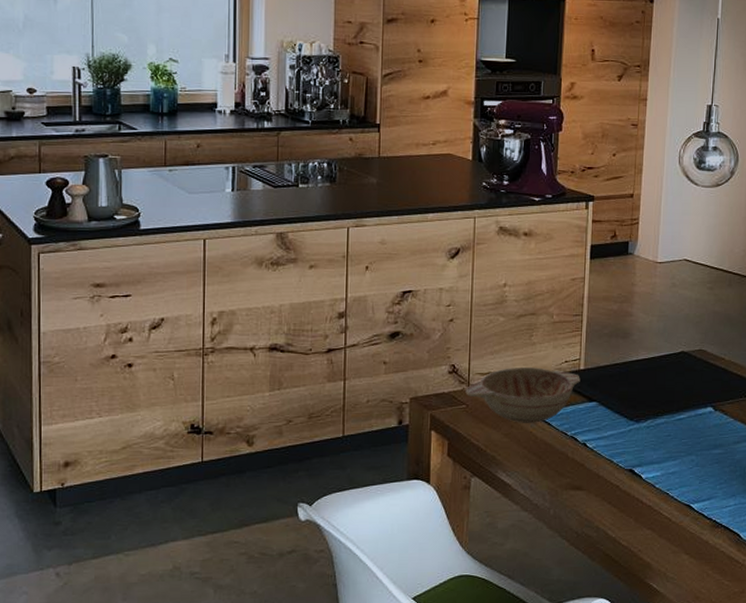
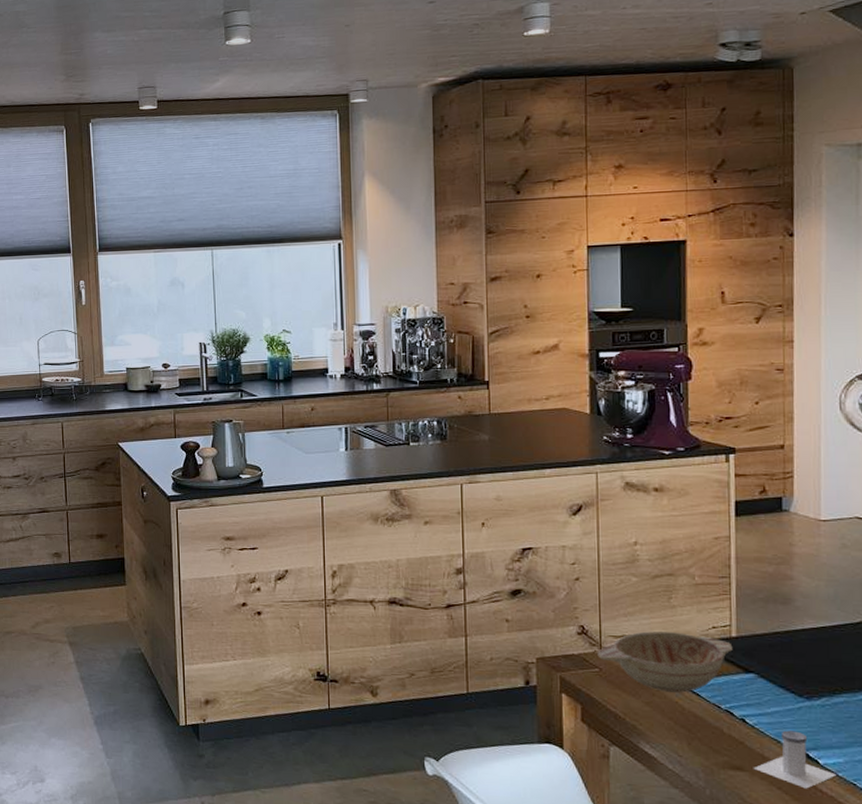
salt shaker: none [590,451,655,501] -> present [753,730,837,789]

